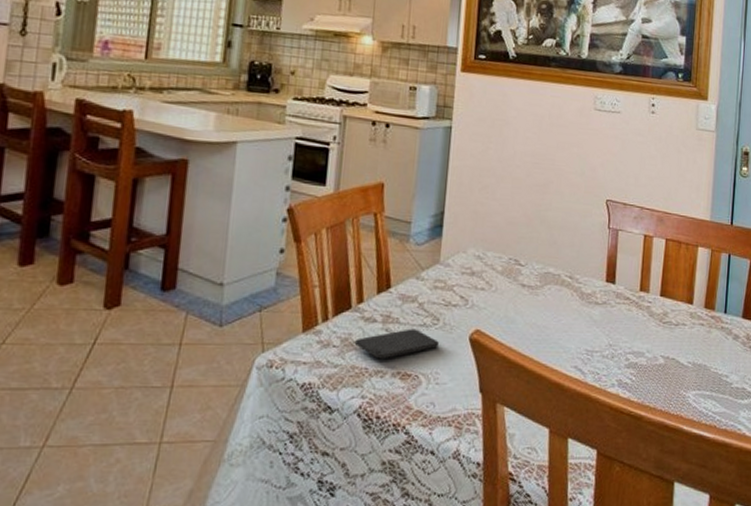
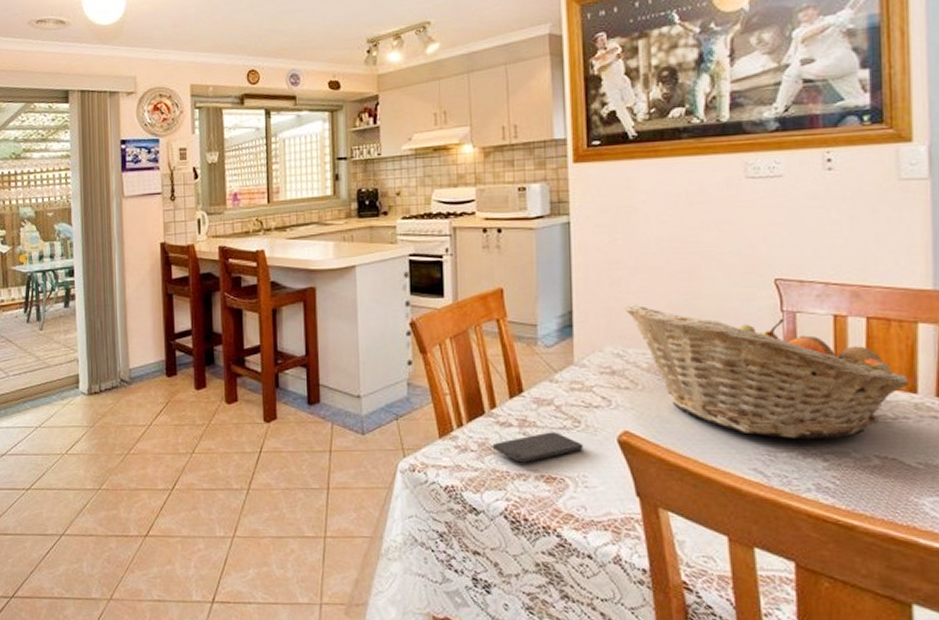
fruit basket: none [488,210,688,342] -> present [624,304,909,440]

